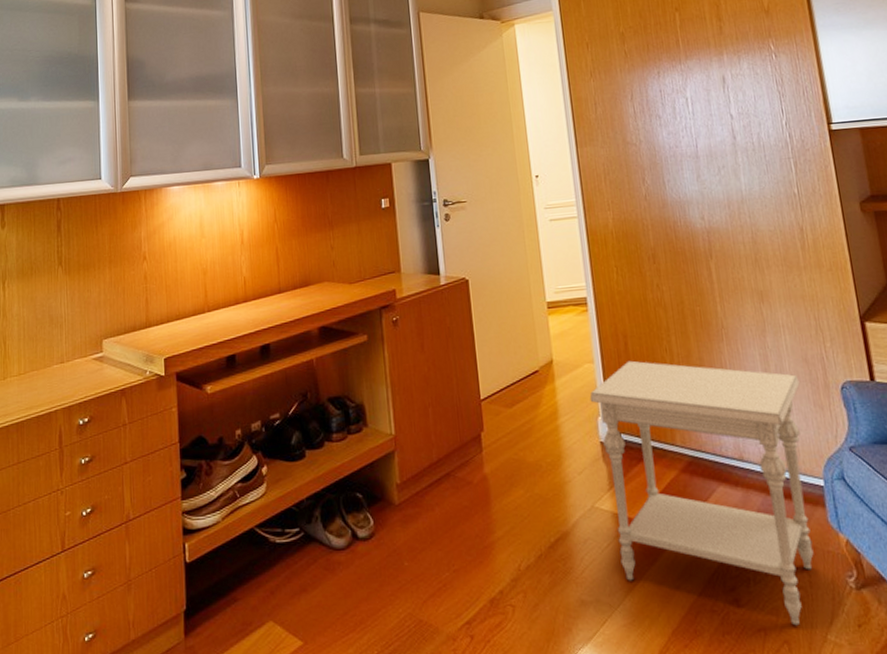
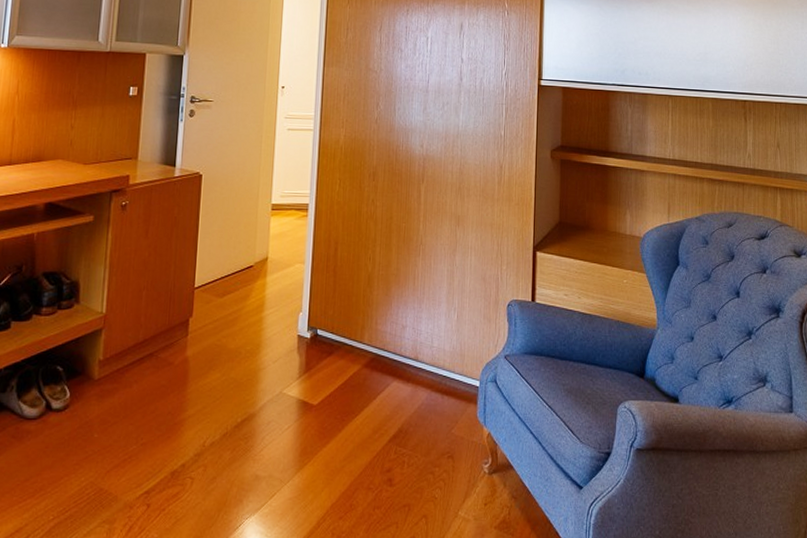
side table: present [589,360,814,626] -> none [295,265,476,503]

